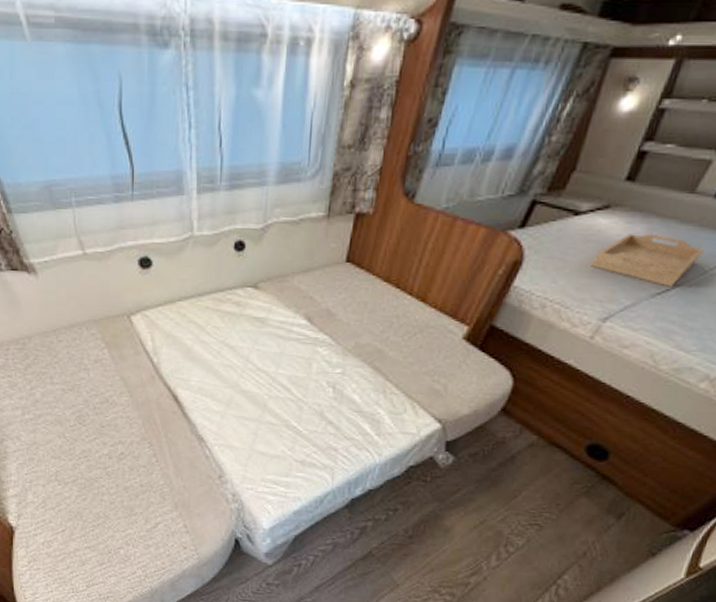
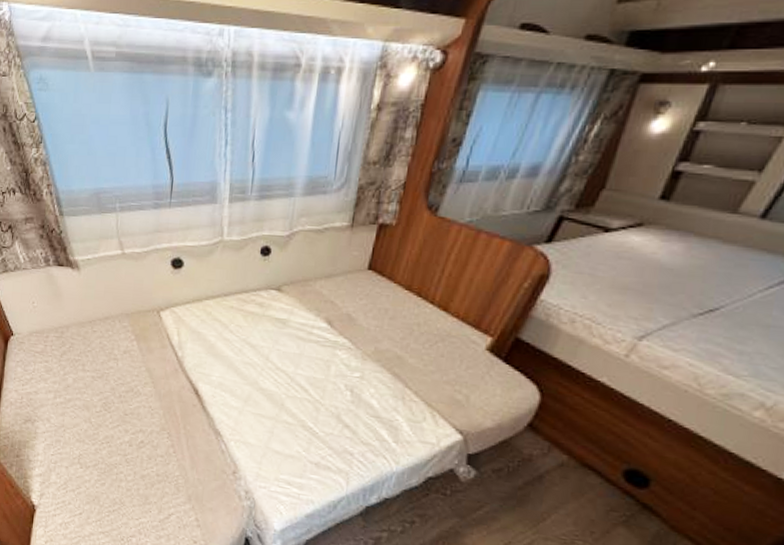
serving tray: present [591,233,705,288] -> none [623,252,752,308]

